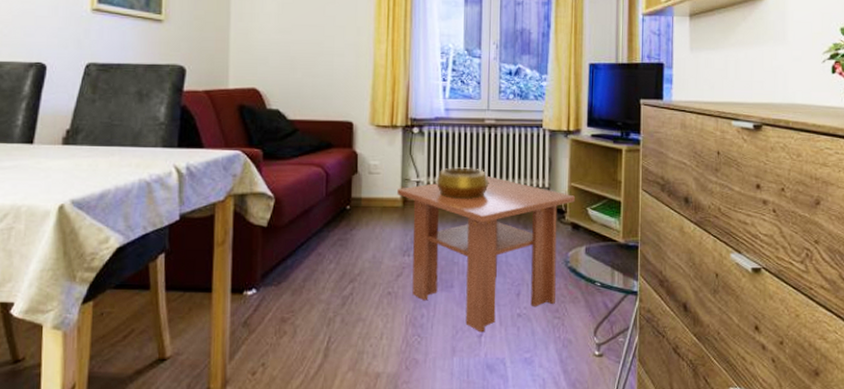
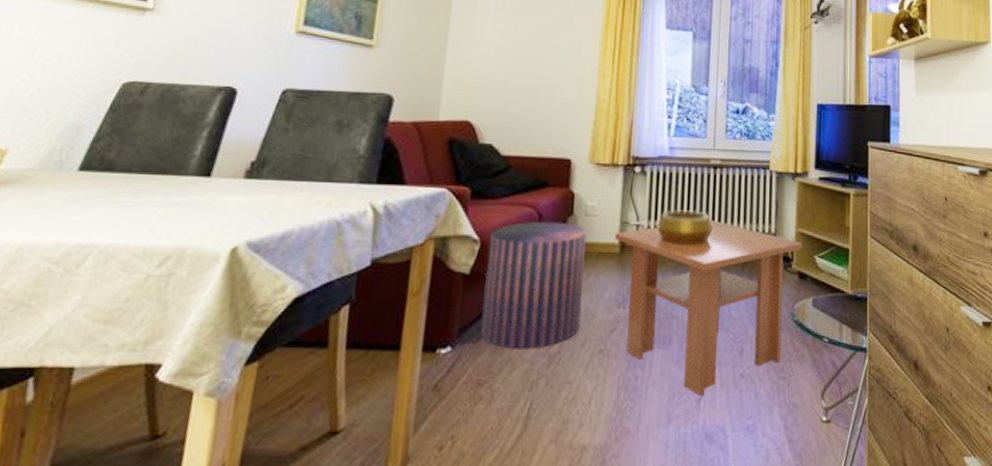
pouf: none [280,179,371,292] -> present [480,221,587,349]

